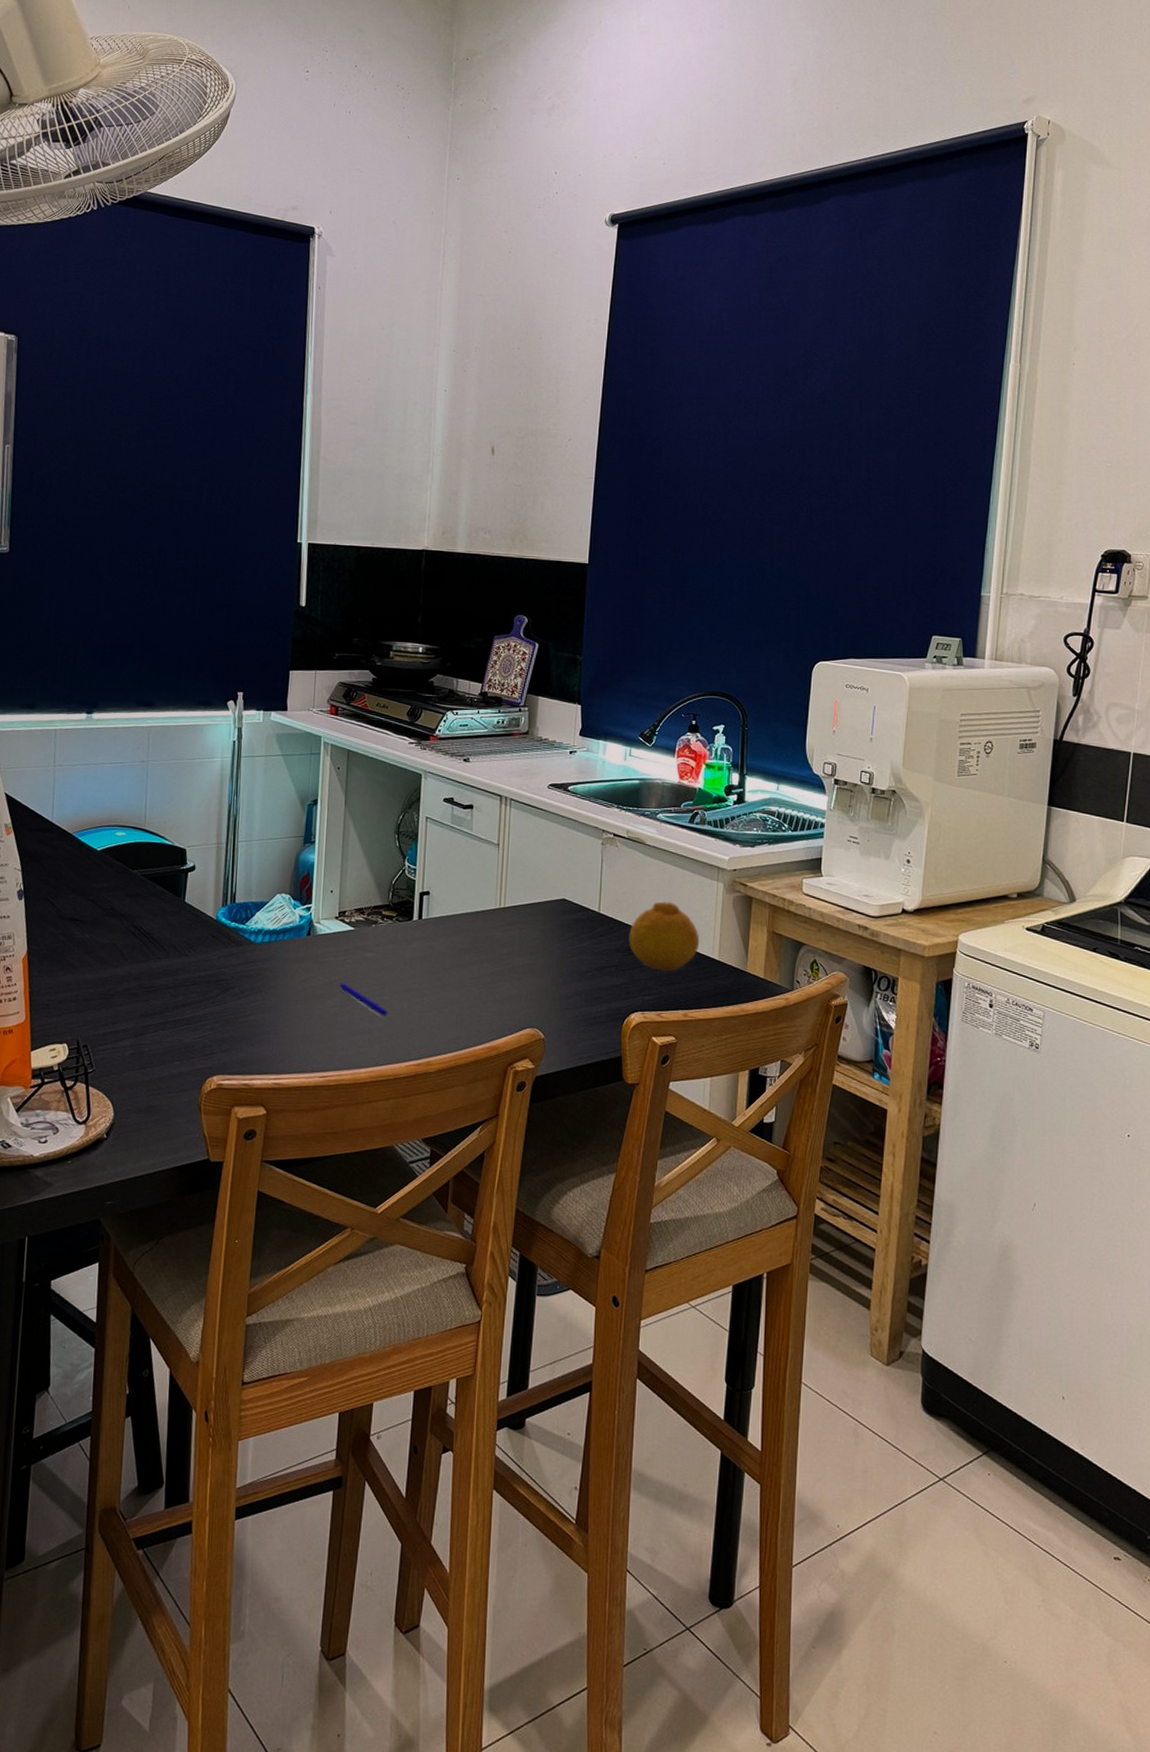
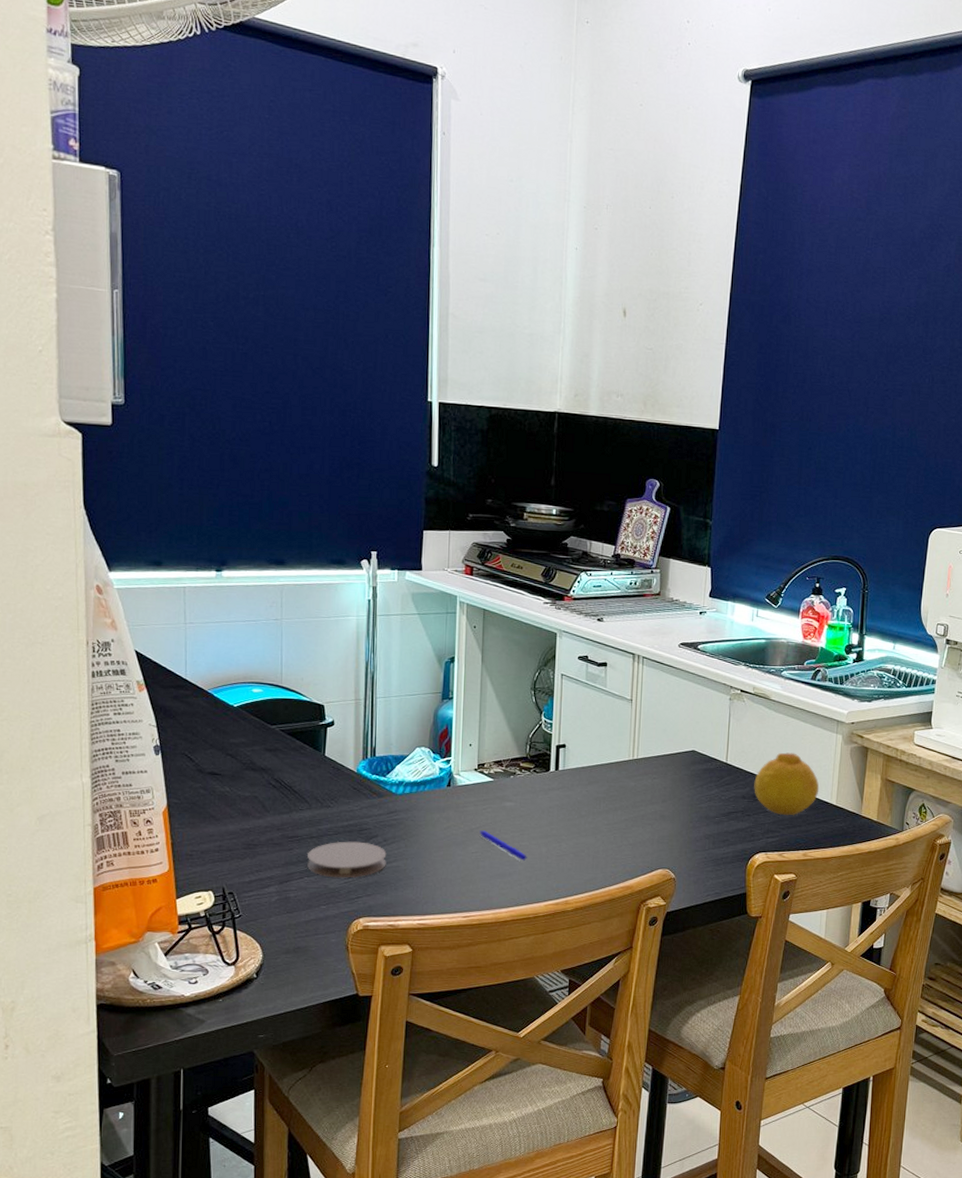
coaster: none [162,992,243,1032] -> present [306,841,387,878]

